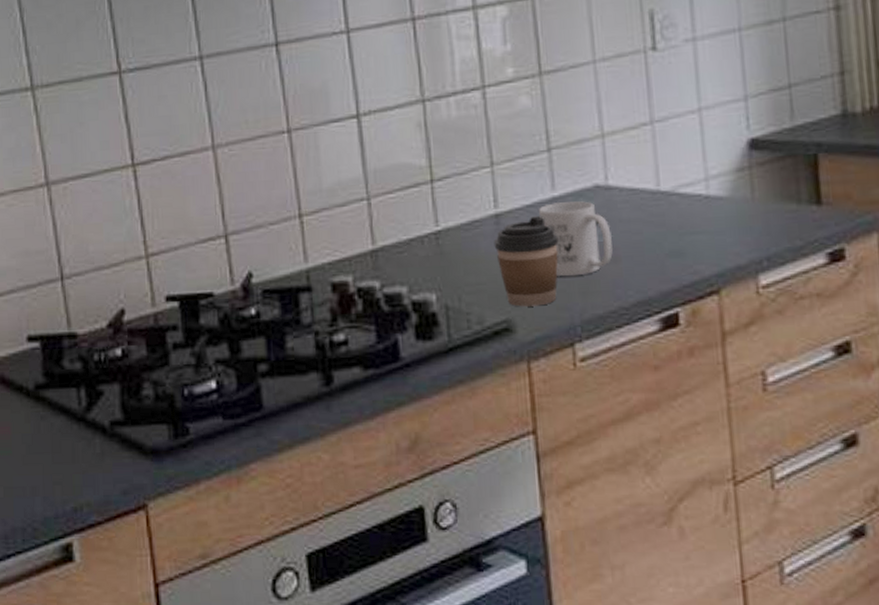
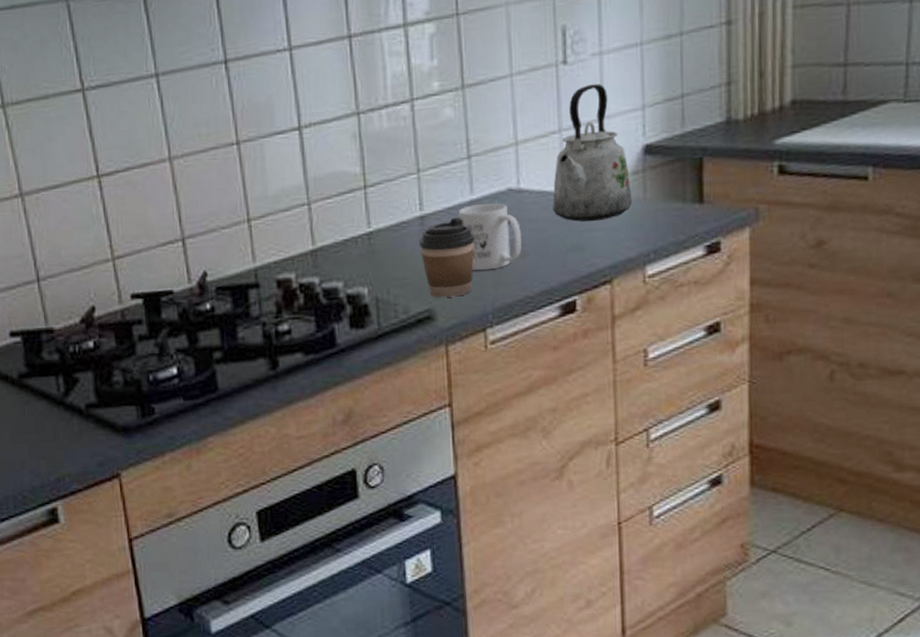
kettle: none [646,72,739,224] -> present [552,83,632,222]

